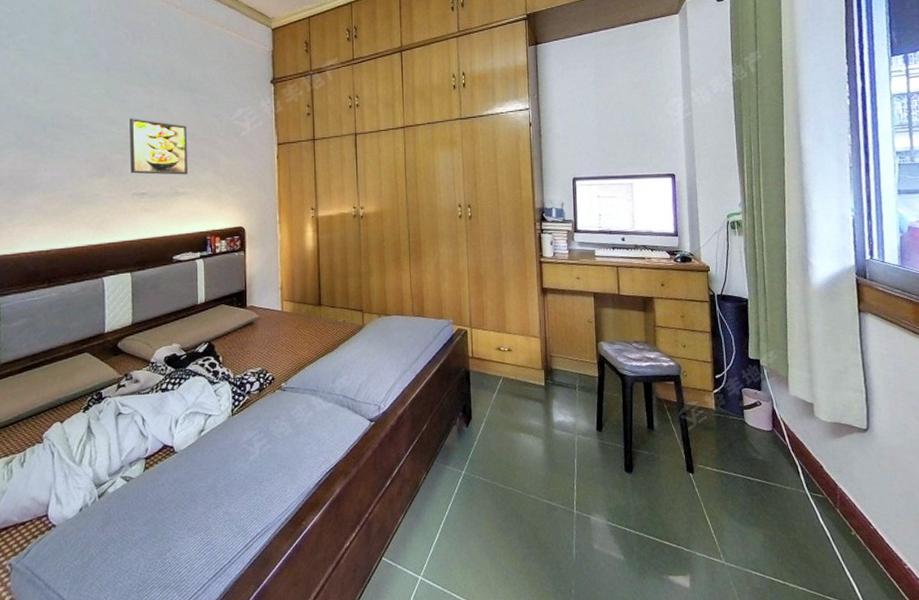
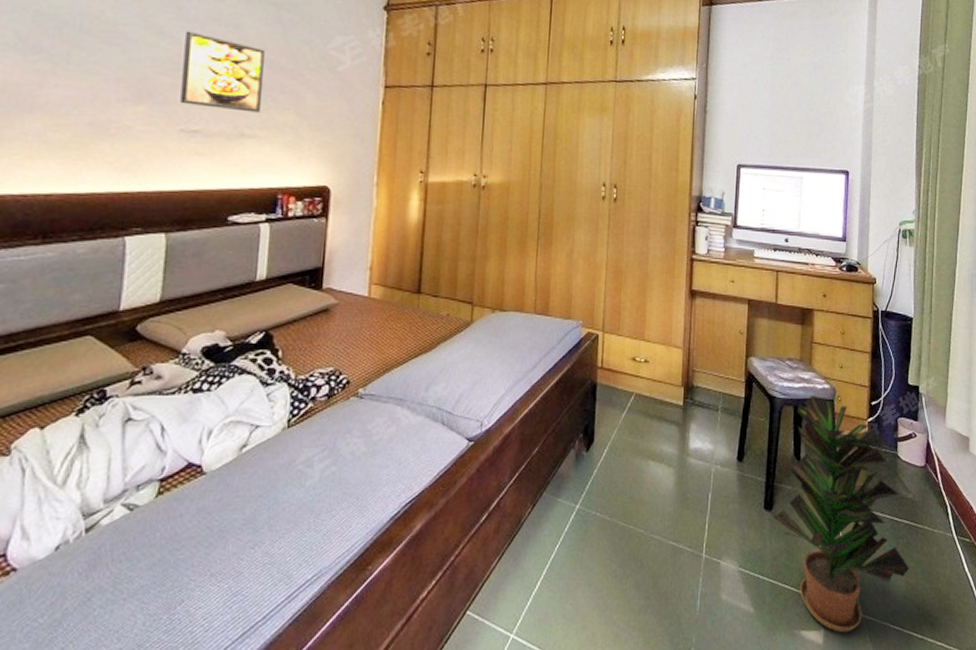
potted plant: none [628,372,766,578] -> present [767,396,910,633]

